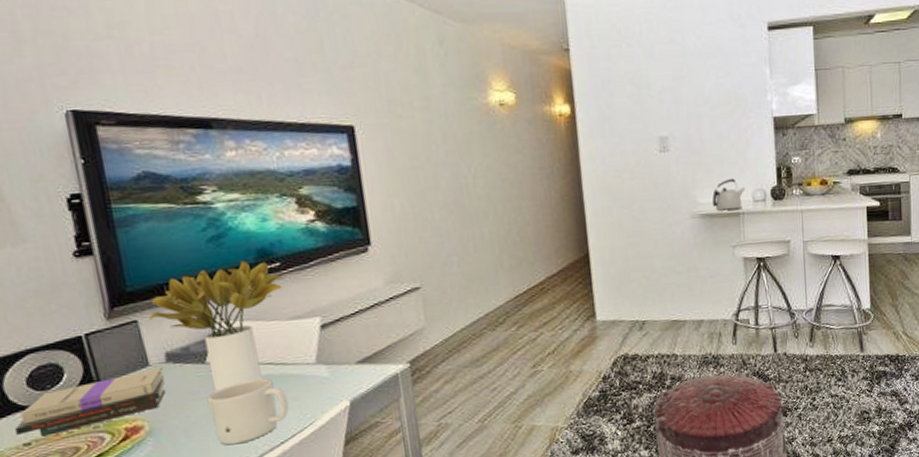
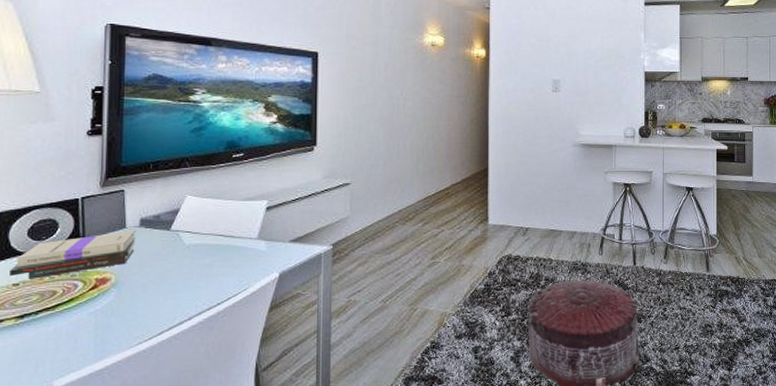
flower bouquet: present [148,260,283,392] -> none [133,149,243,255]
mug: present [206,378,289,446] -> none [165,247,229,302]
kettle: present [712,178,746,211] -> none [591,117,619,142]

